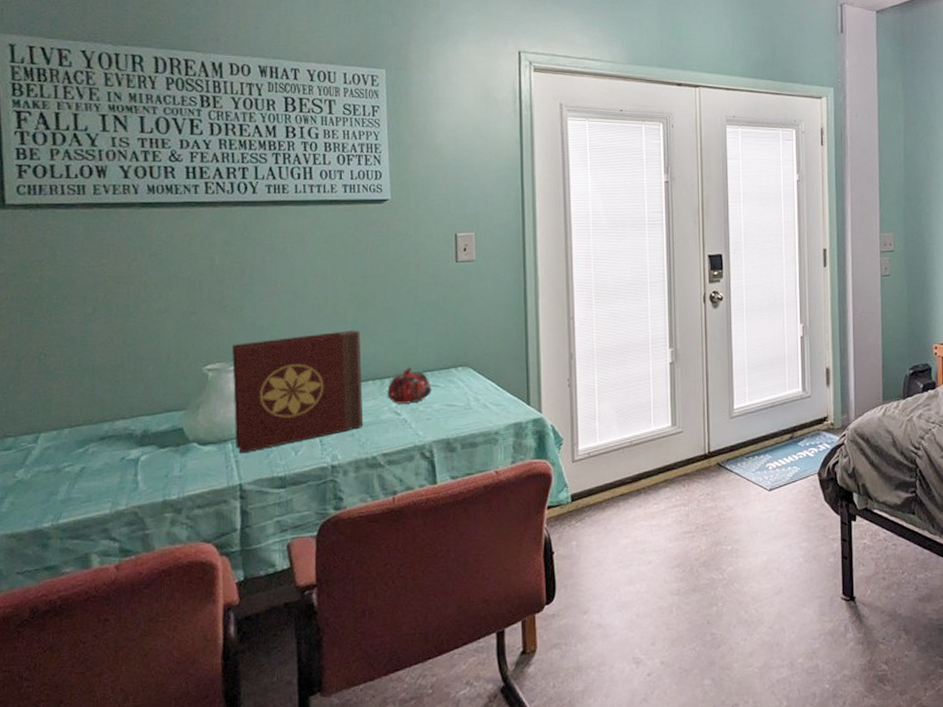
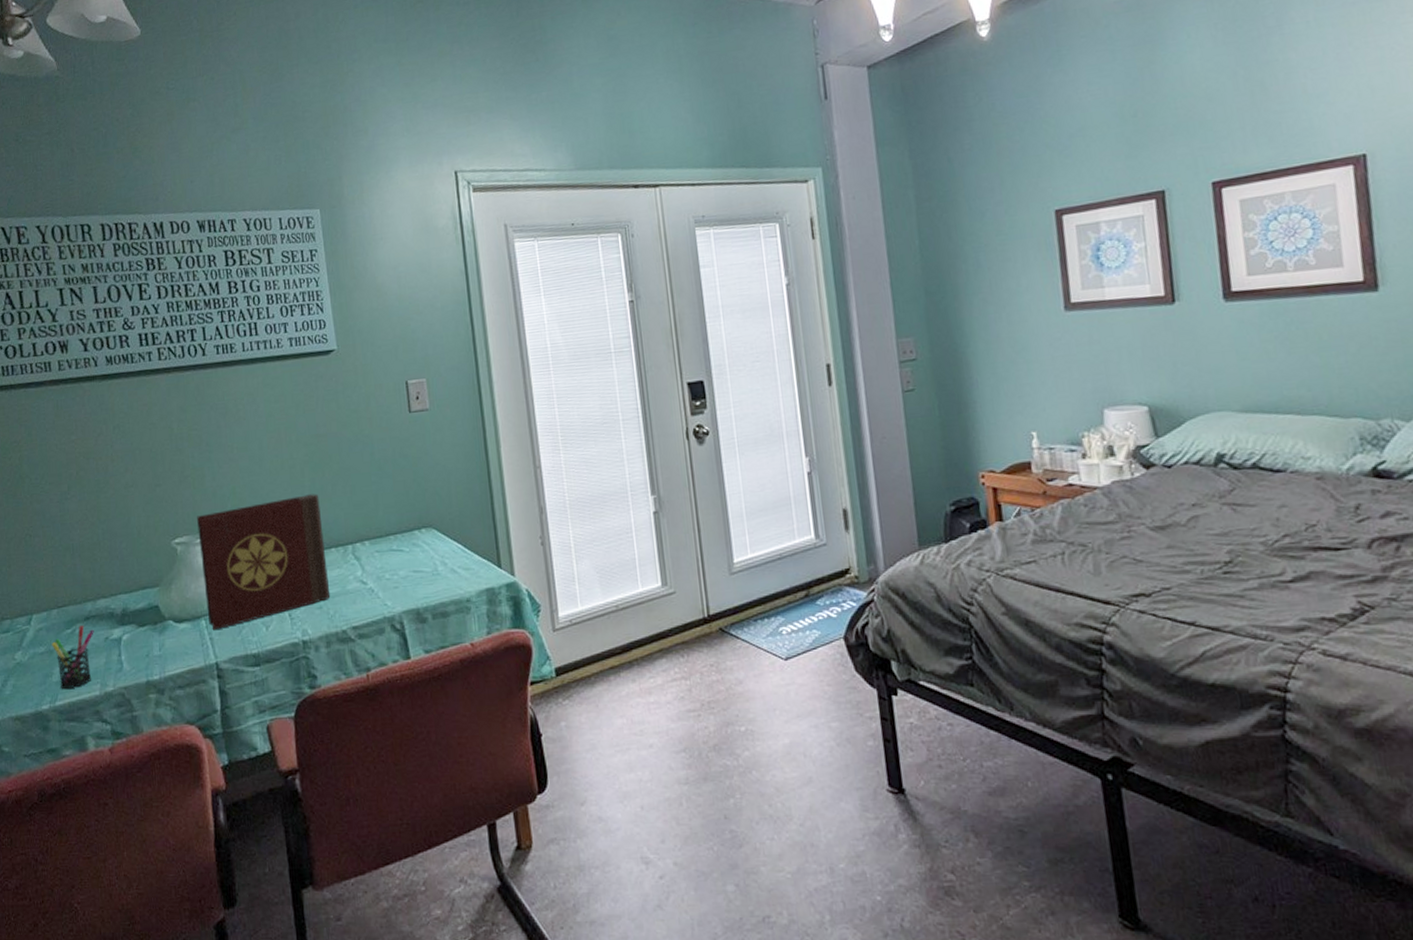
pen holder: none [59,445,109,507] -> present [51,626,94,689]
teapot: present [387,367,432,404] -> none [351,531,397,572]

